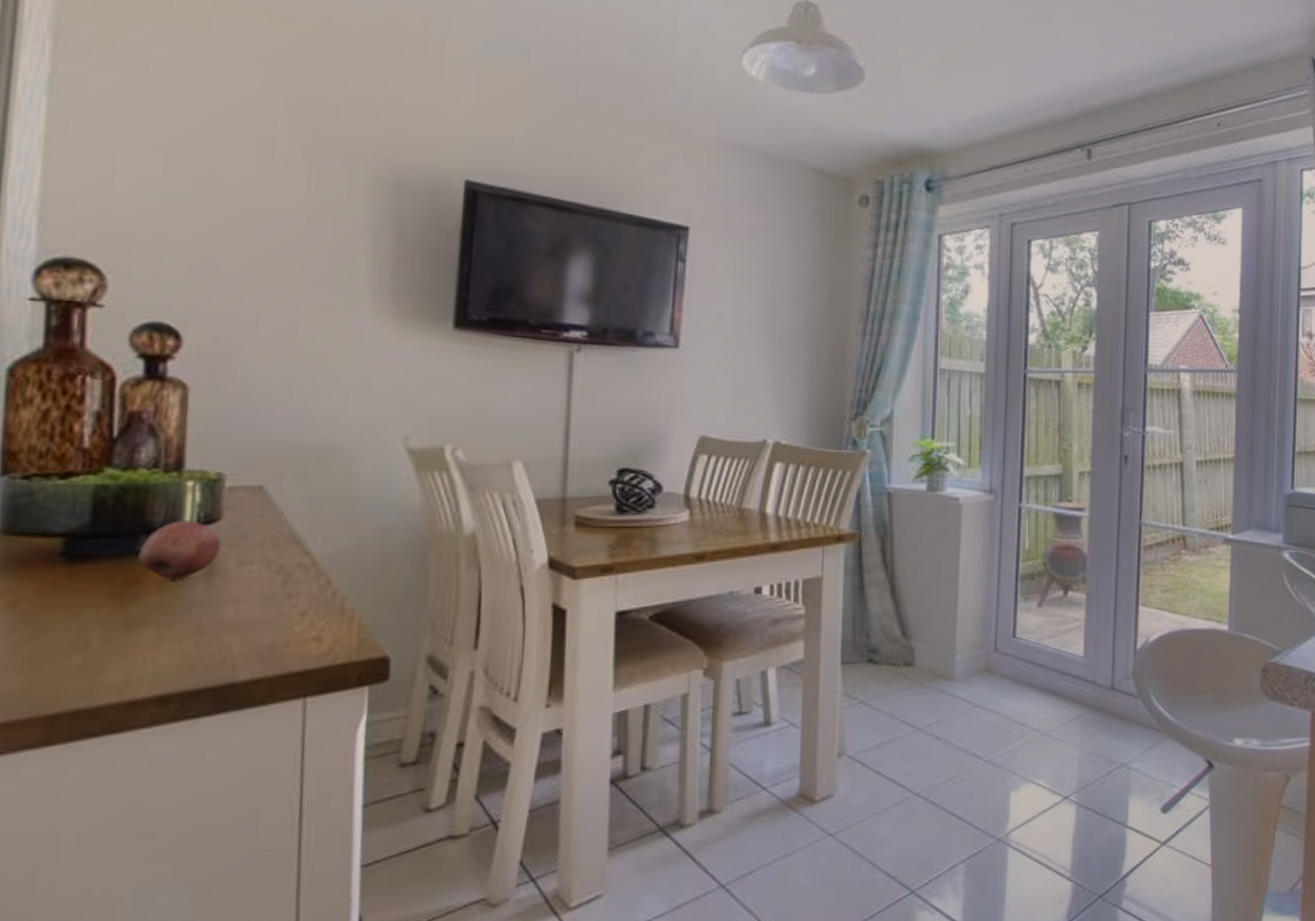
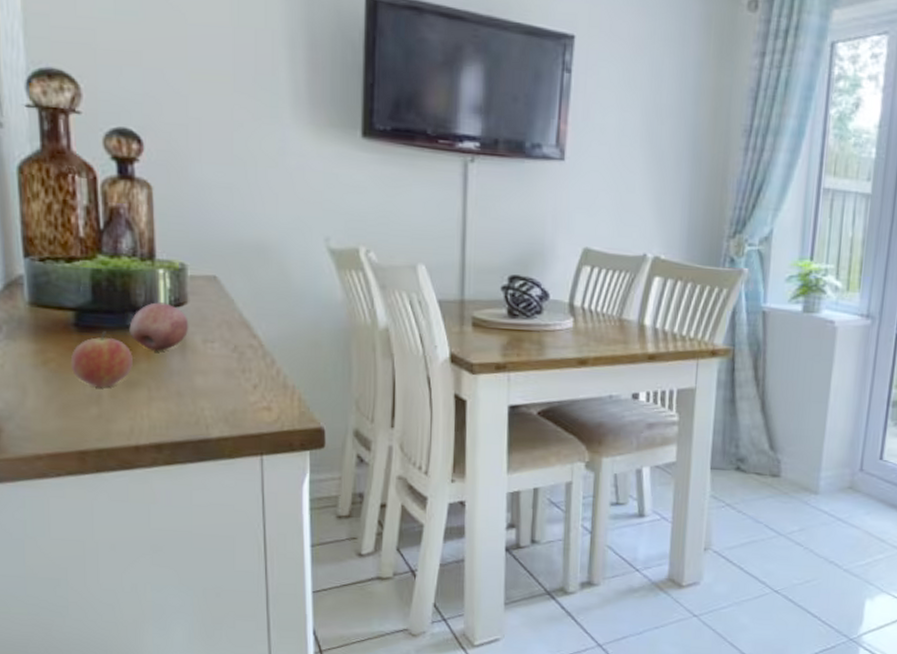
fruit: none [49,560,140,631] -> present [70,331,133,388]

